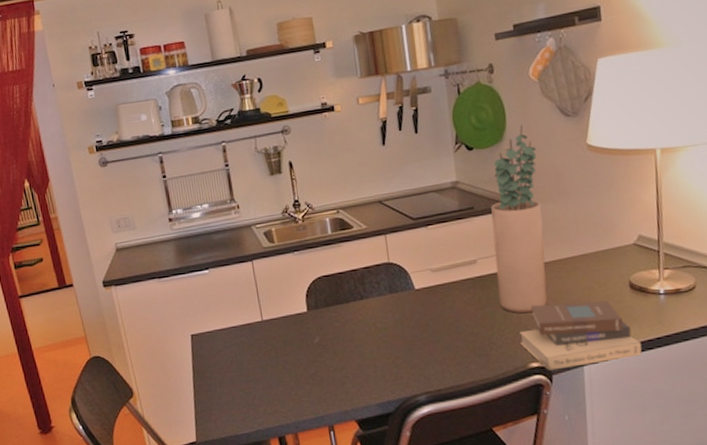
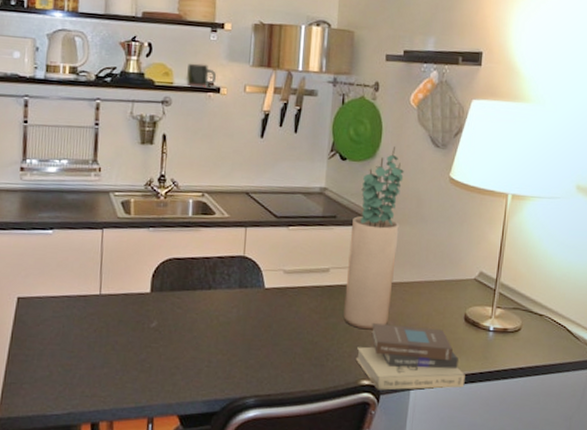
mug: none [299,86,328,111] -> present [186,63,216,87]

